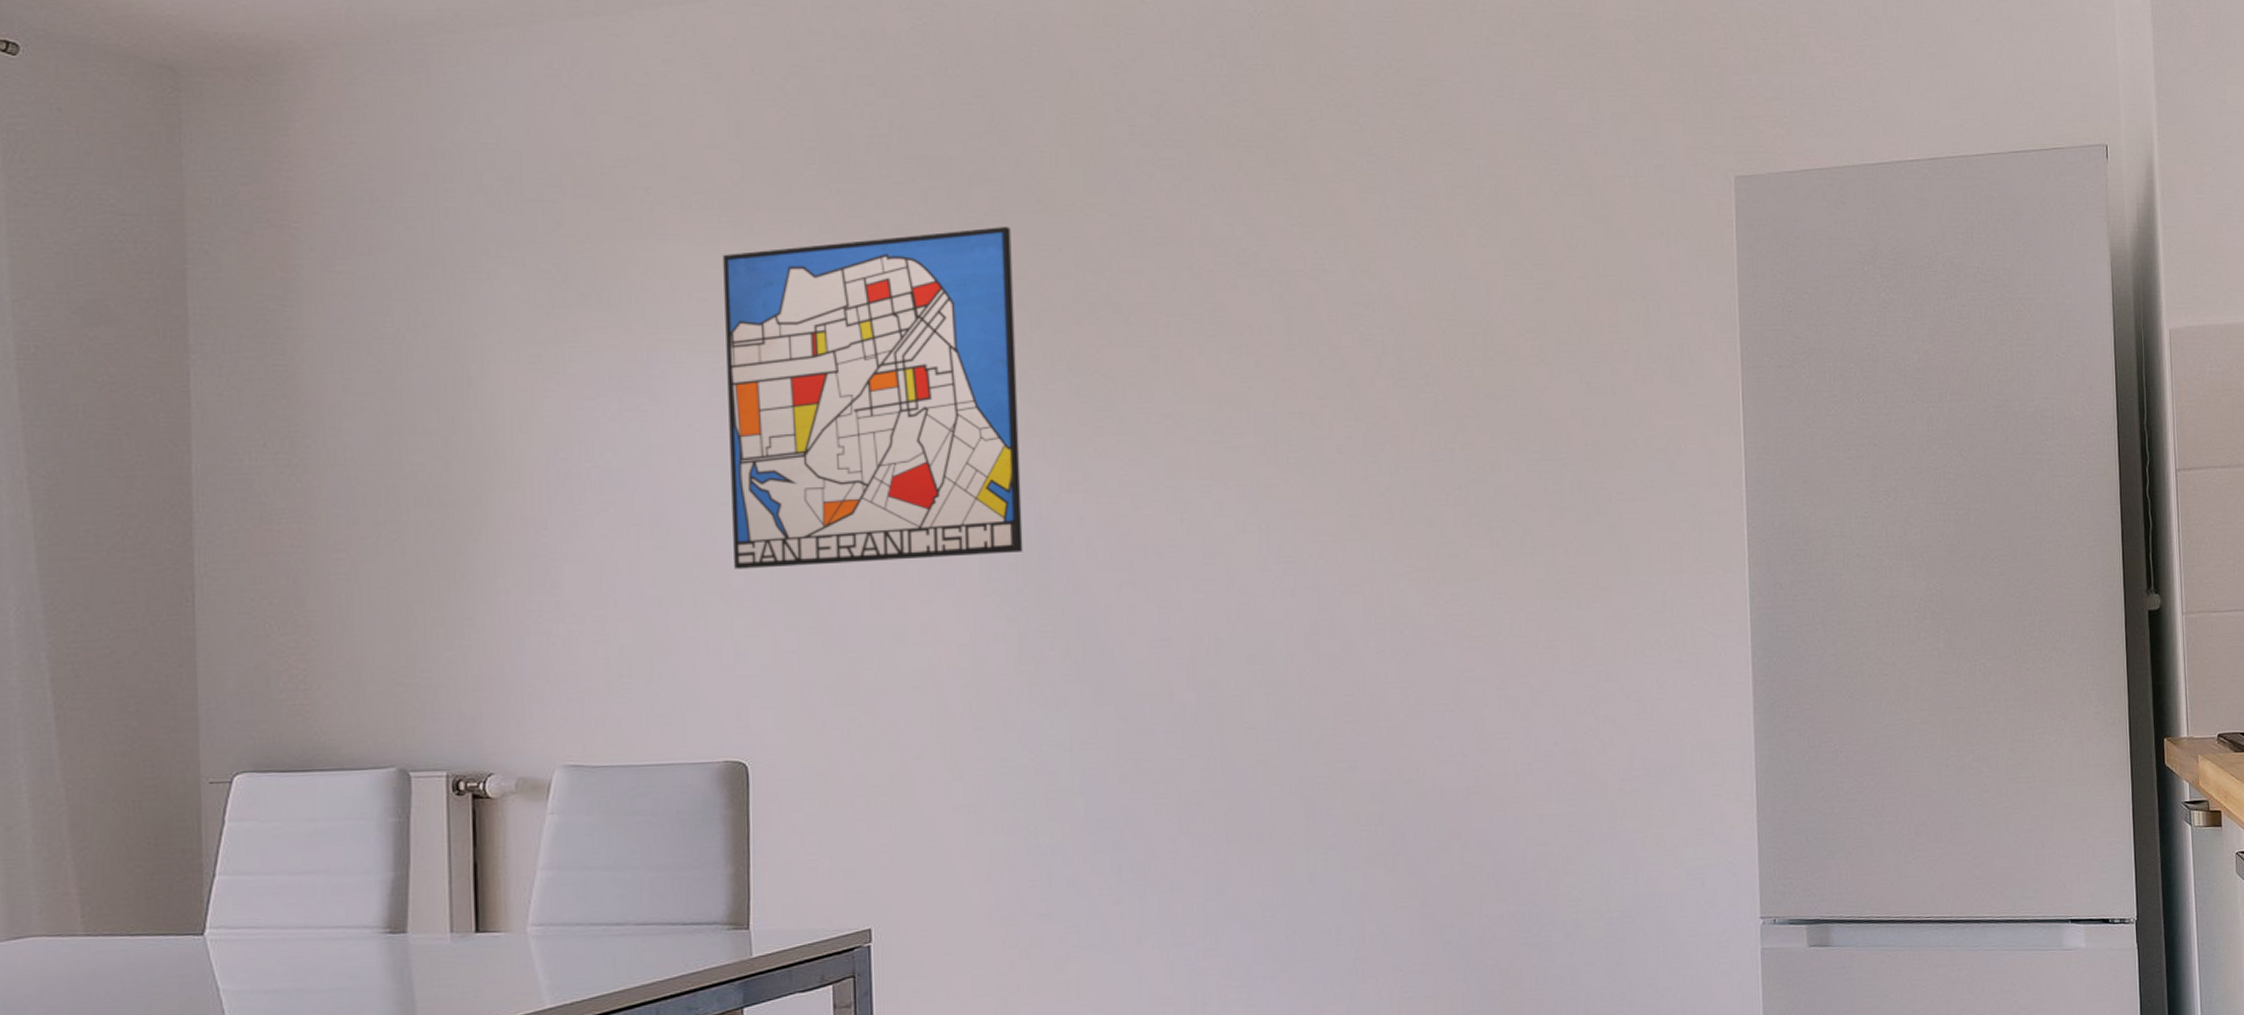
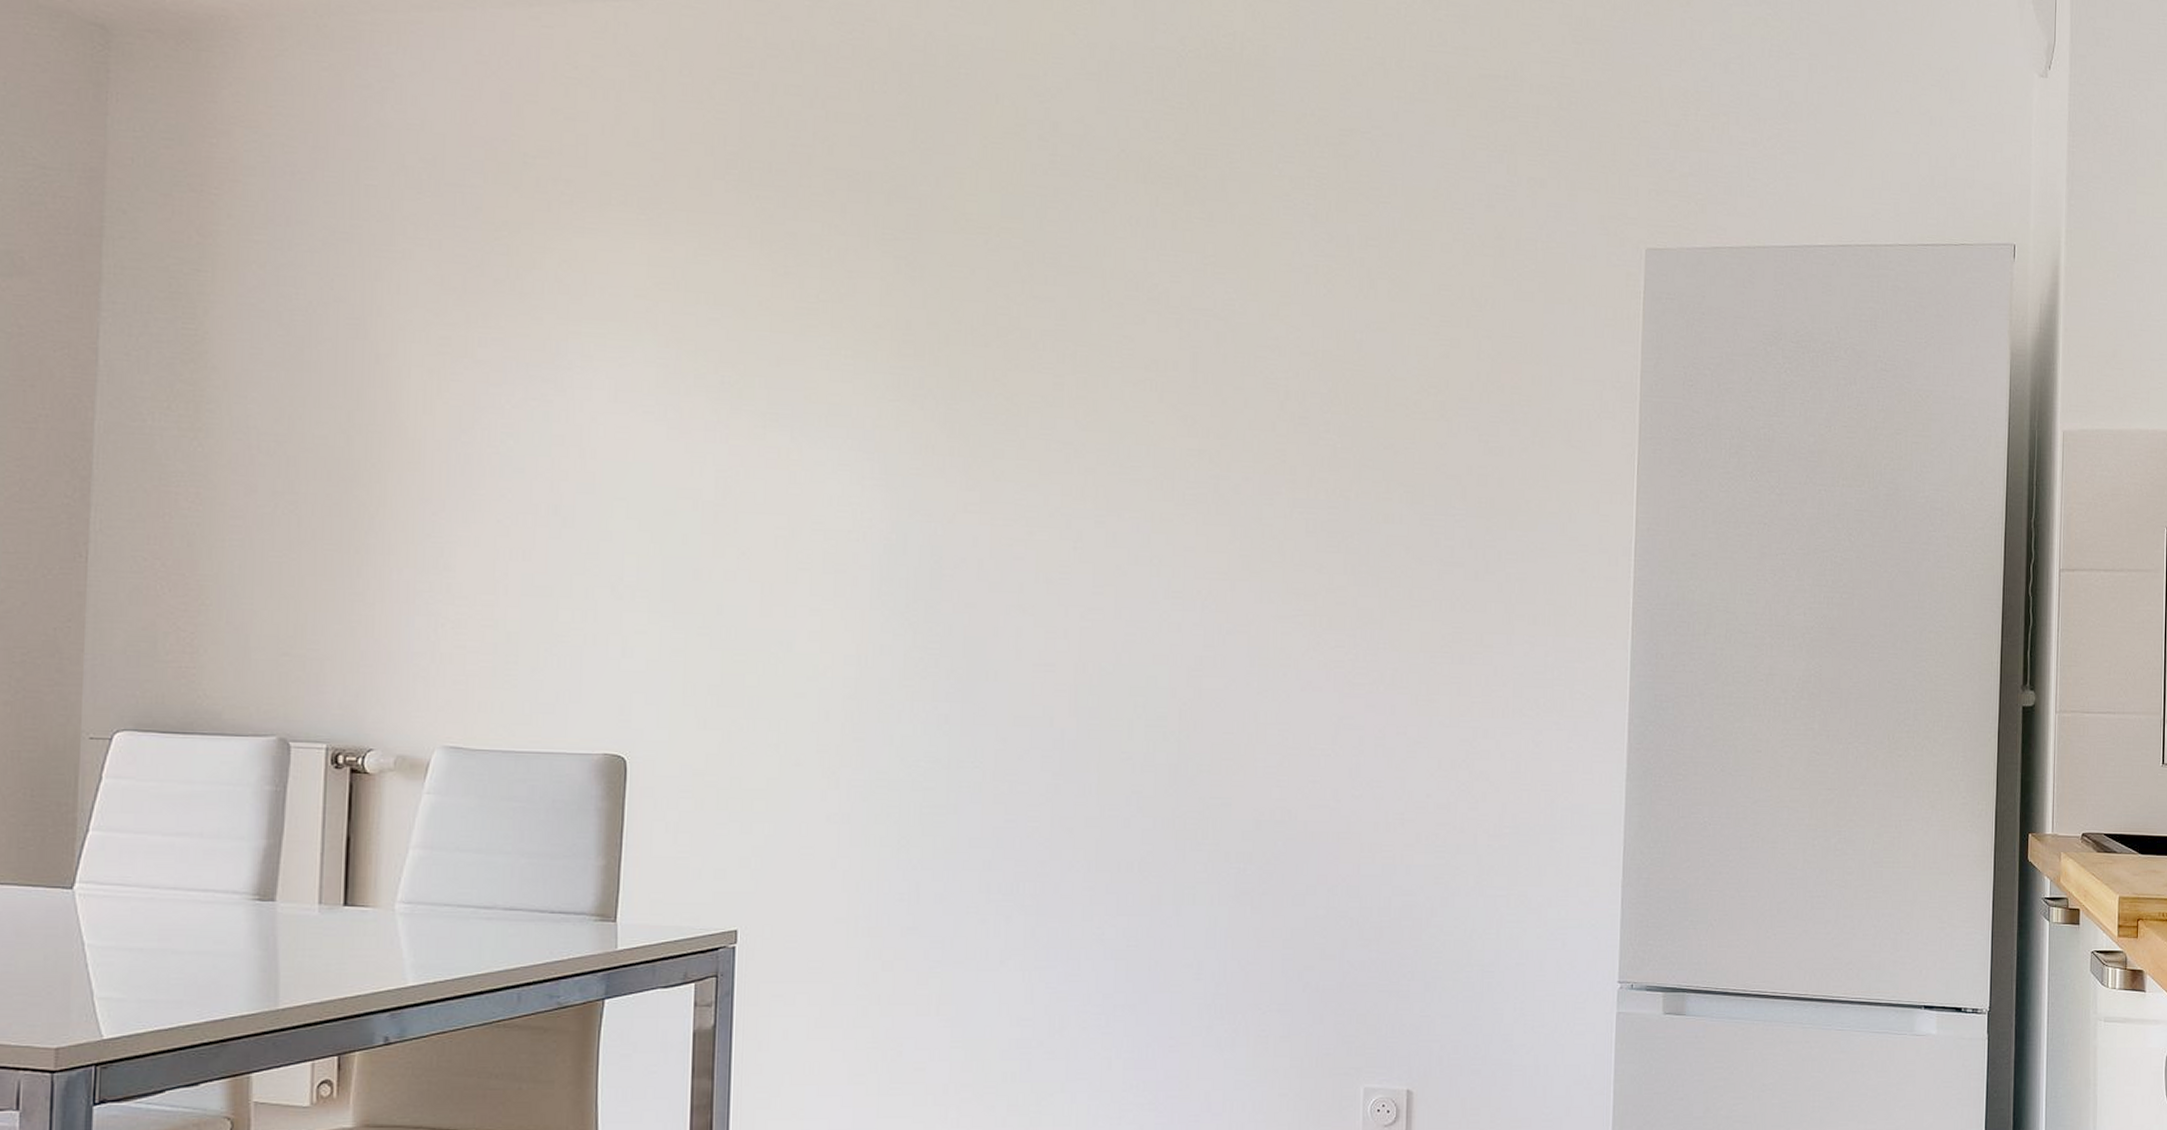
wall art: present [723,227,1023,569] -> none [627,244,926,569]

